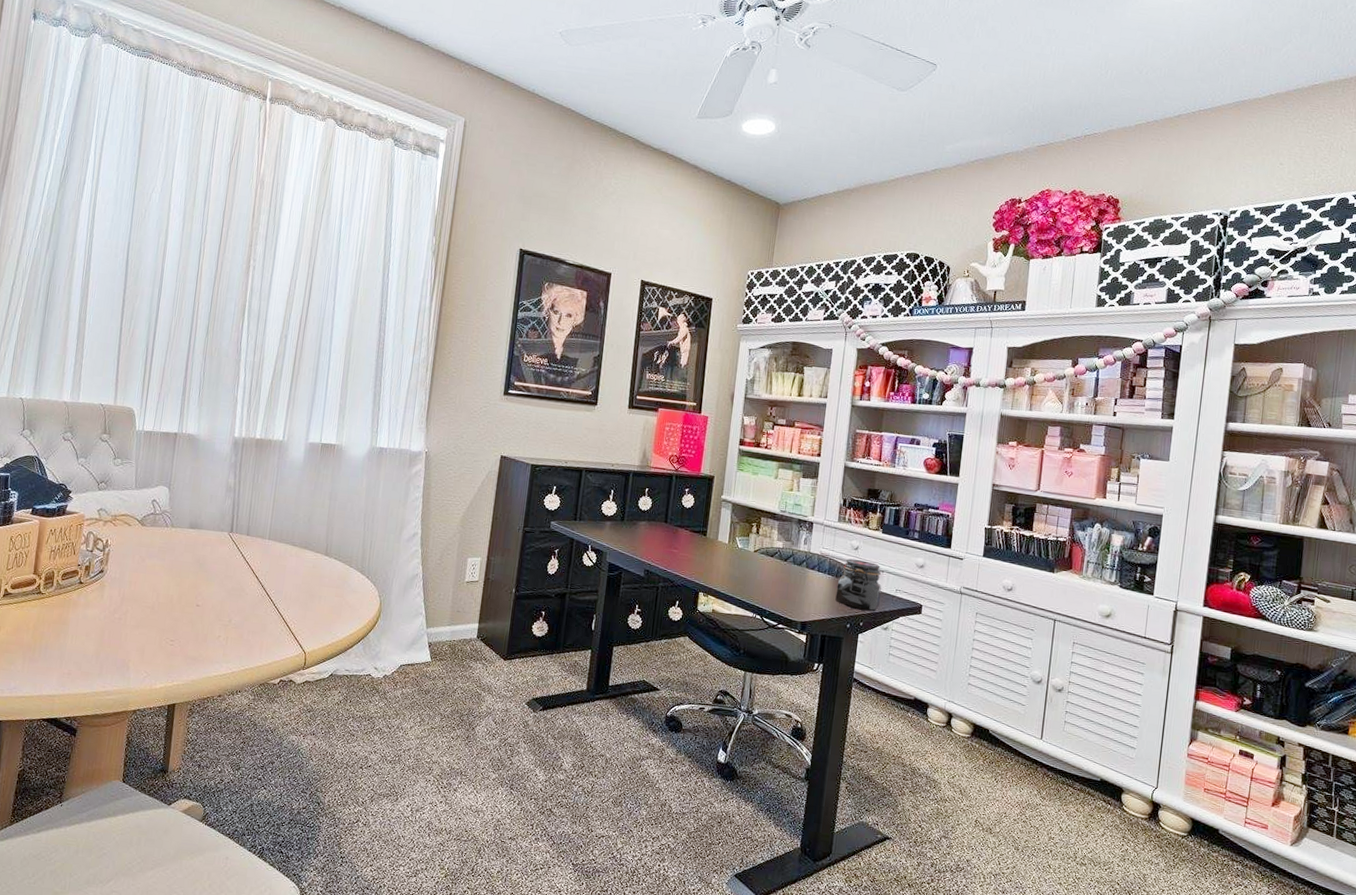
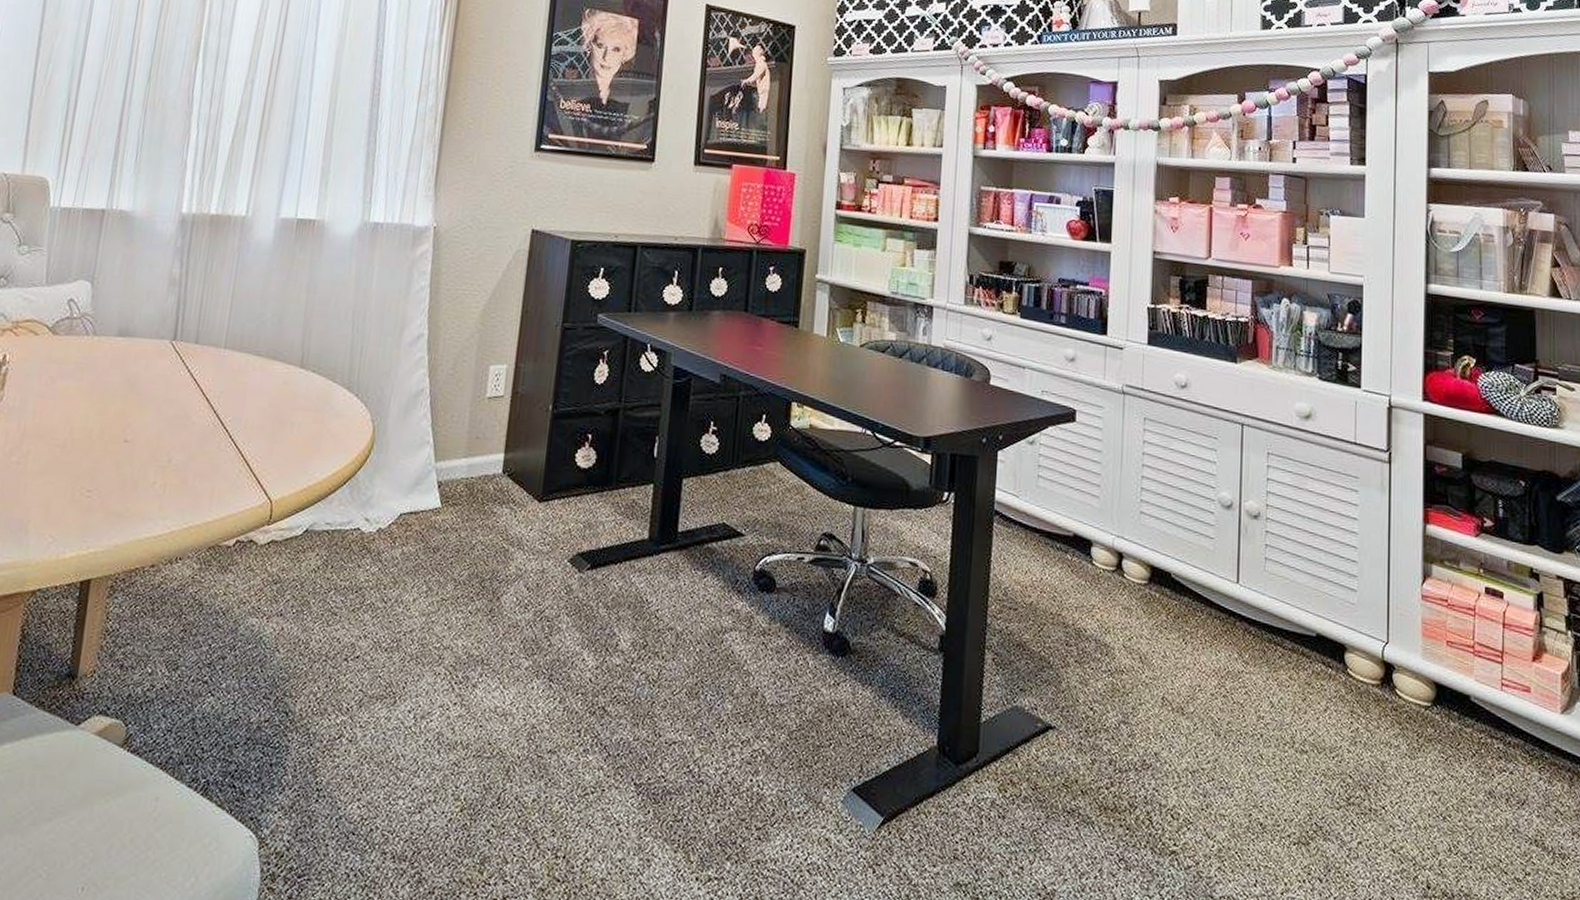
jar: present [835,558,882,612] -> none [966,352,1024,421]

